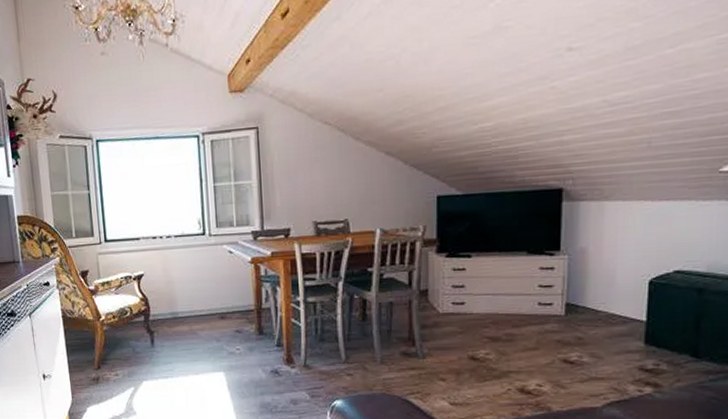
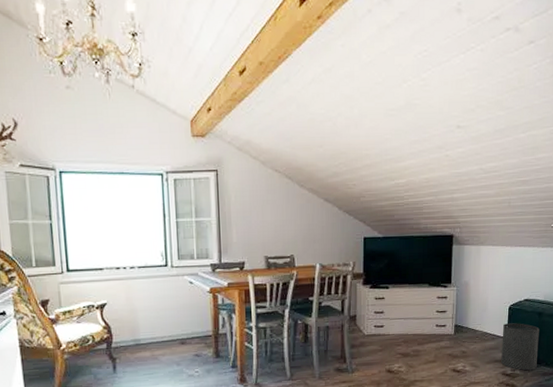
trash can: none [637,302,699,366] -> present [501,323,539,371]

